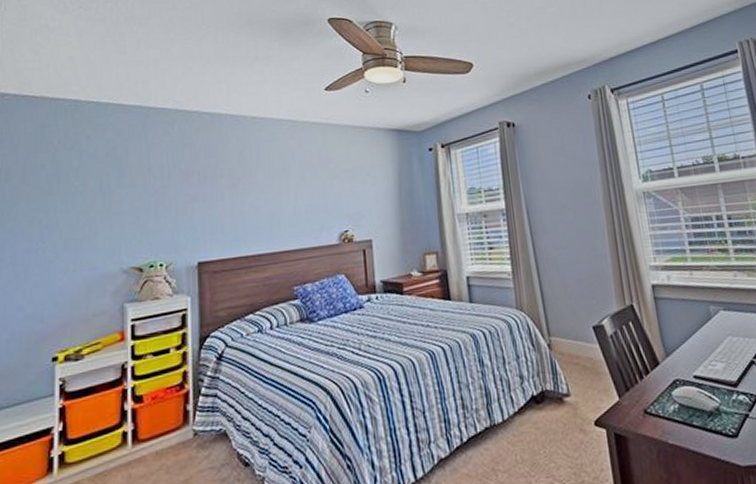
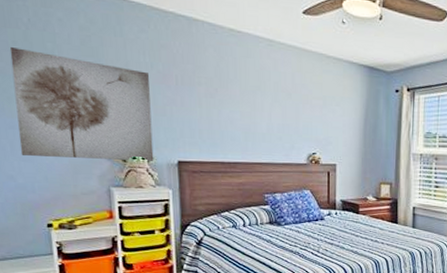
wall art: none [34,170,173,281] -> present [9,47,154,161]

